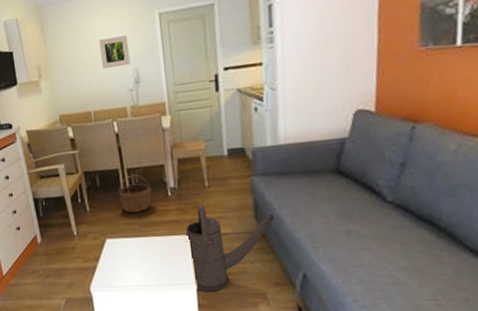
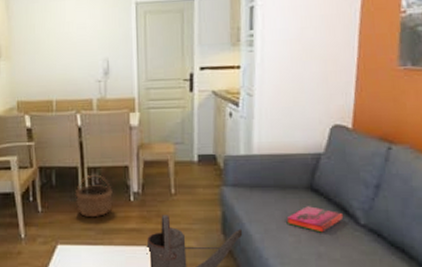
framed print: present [99,35,130,69] -> none [68,22,101,55]
hardback book: none [315,188,371,212] -> present [286,206,344,233]

